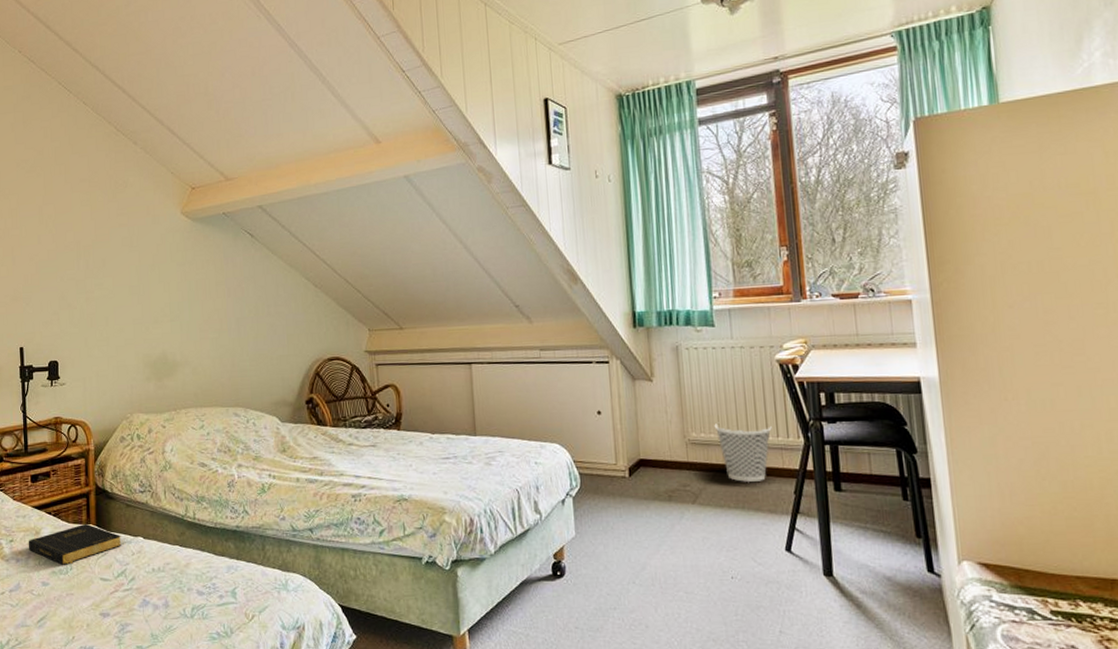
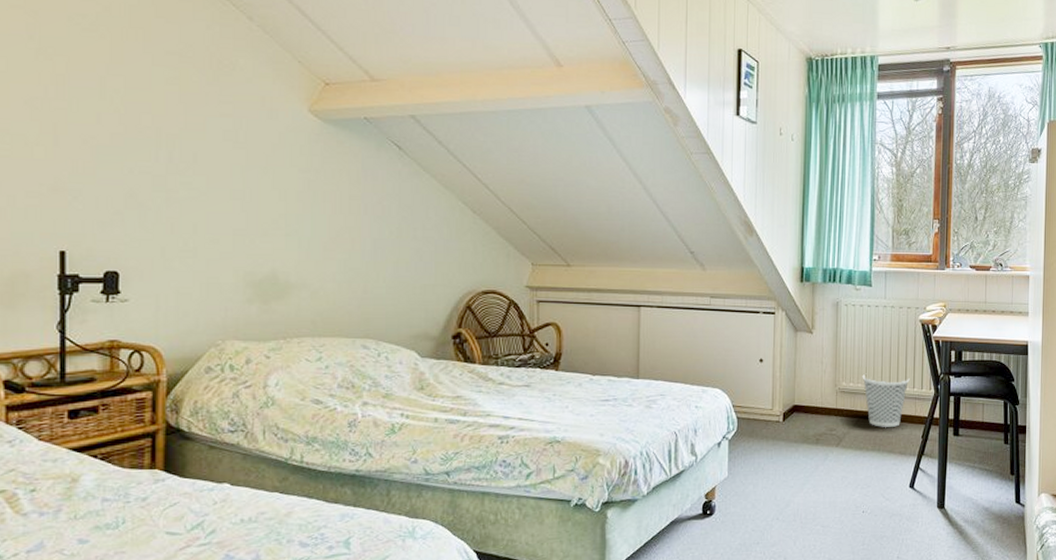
book: present [28,523,122,565] -> none [59,468,199,518]

